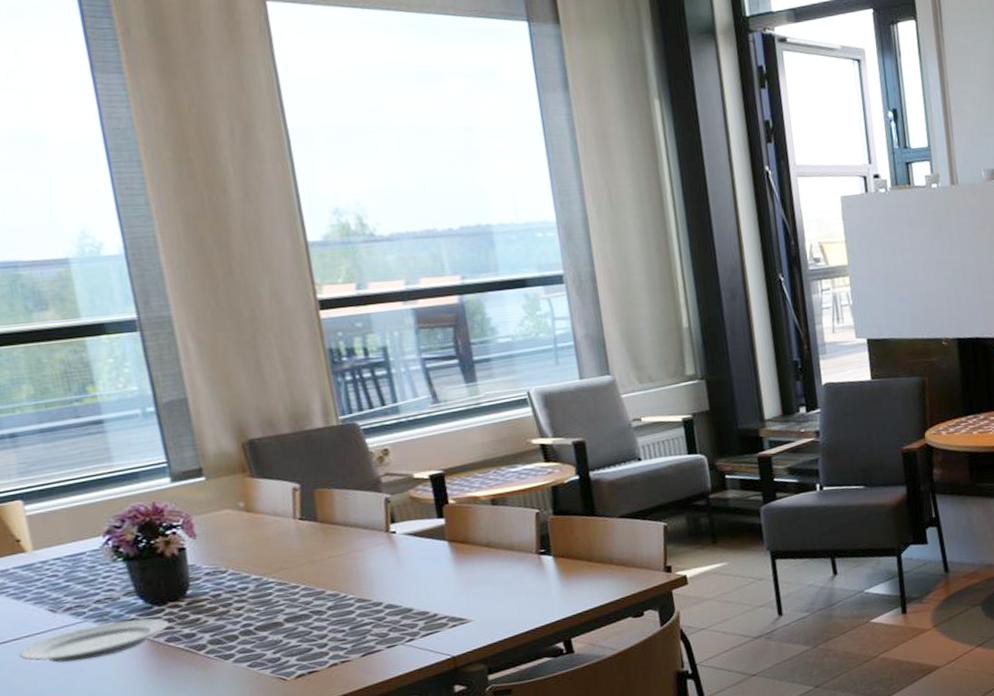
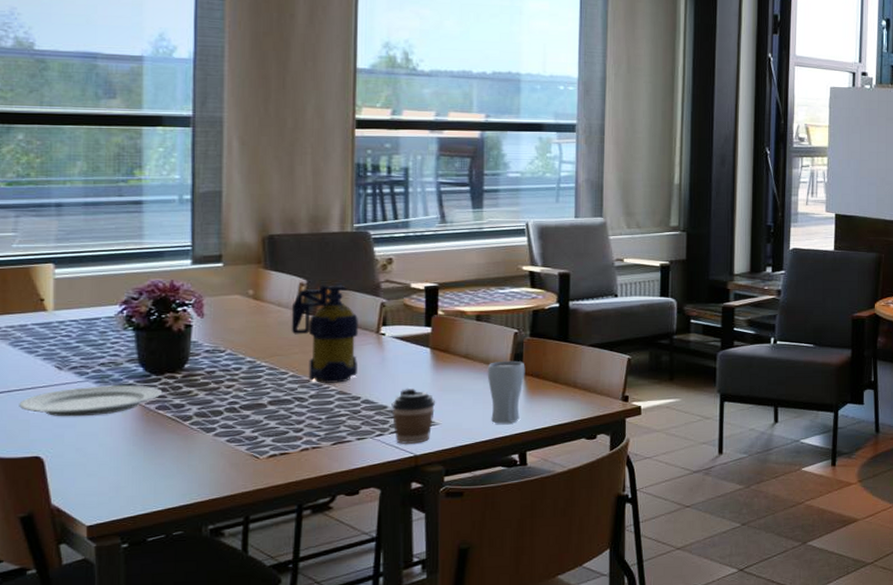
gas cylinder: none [288,485,374,593] -> present [291,283,358,383]
coffee cup: none [417,586,465,647] -> present [391,389,436,444]
drinking glass: none [513,543,558,613] -> present [487,360,525,424]

